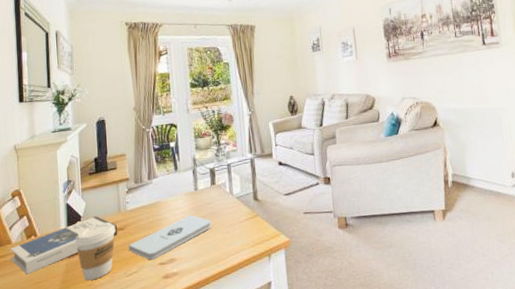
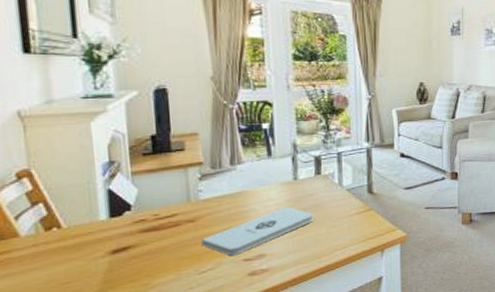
hardback book: present [10,216,118,275] -> none [16,205,187,274]
coffee cup: present [75,222,116,281] -> none [123,212,183,280]

